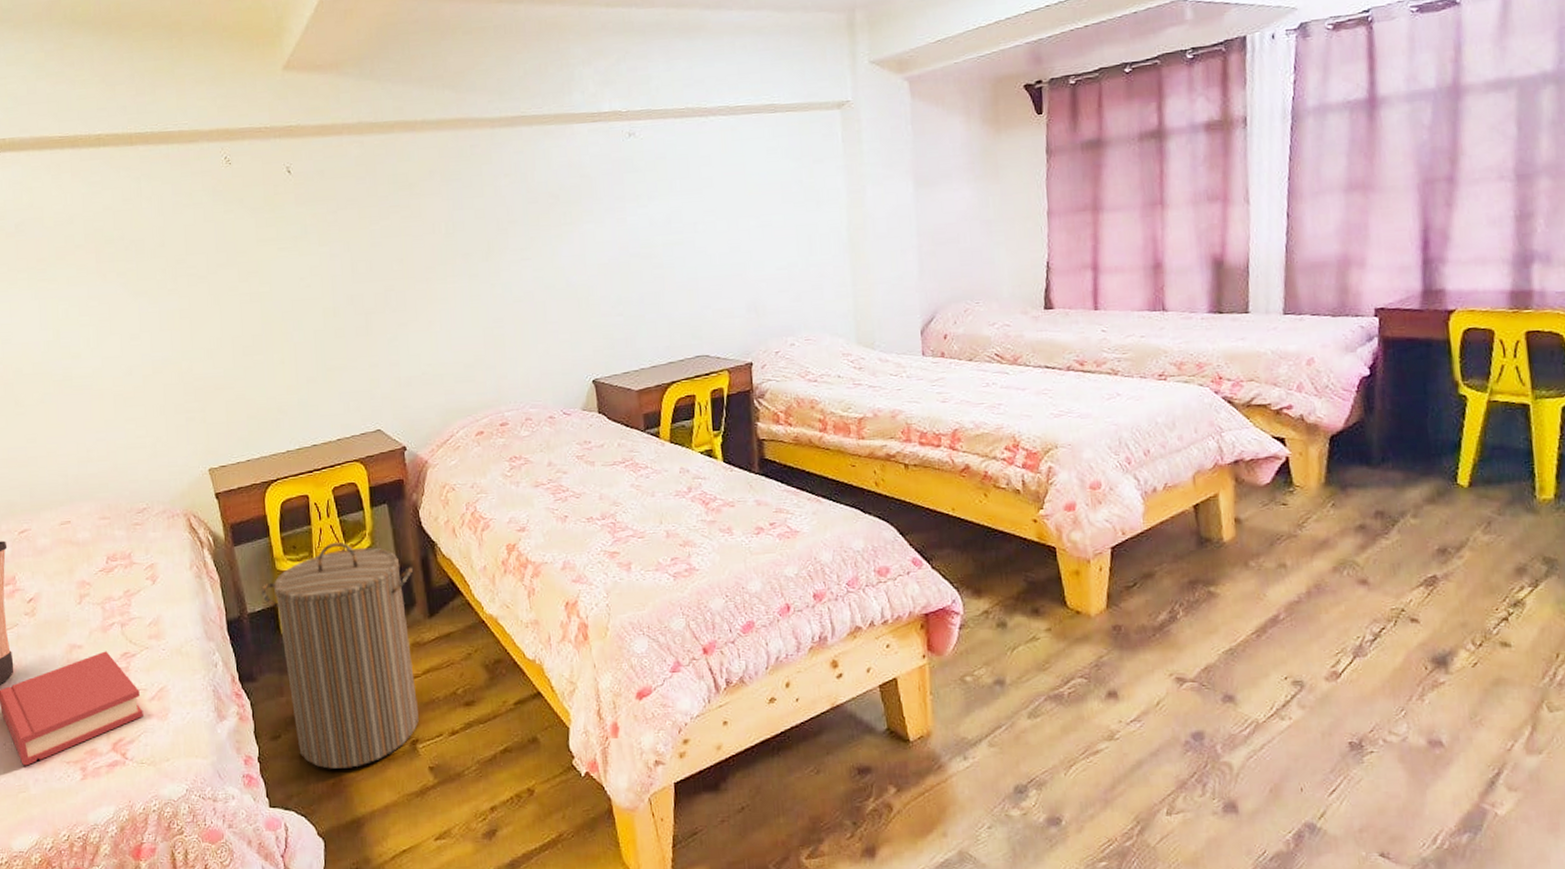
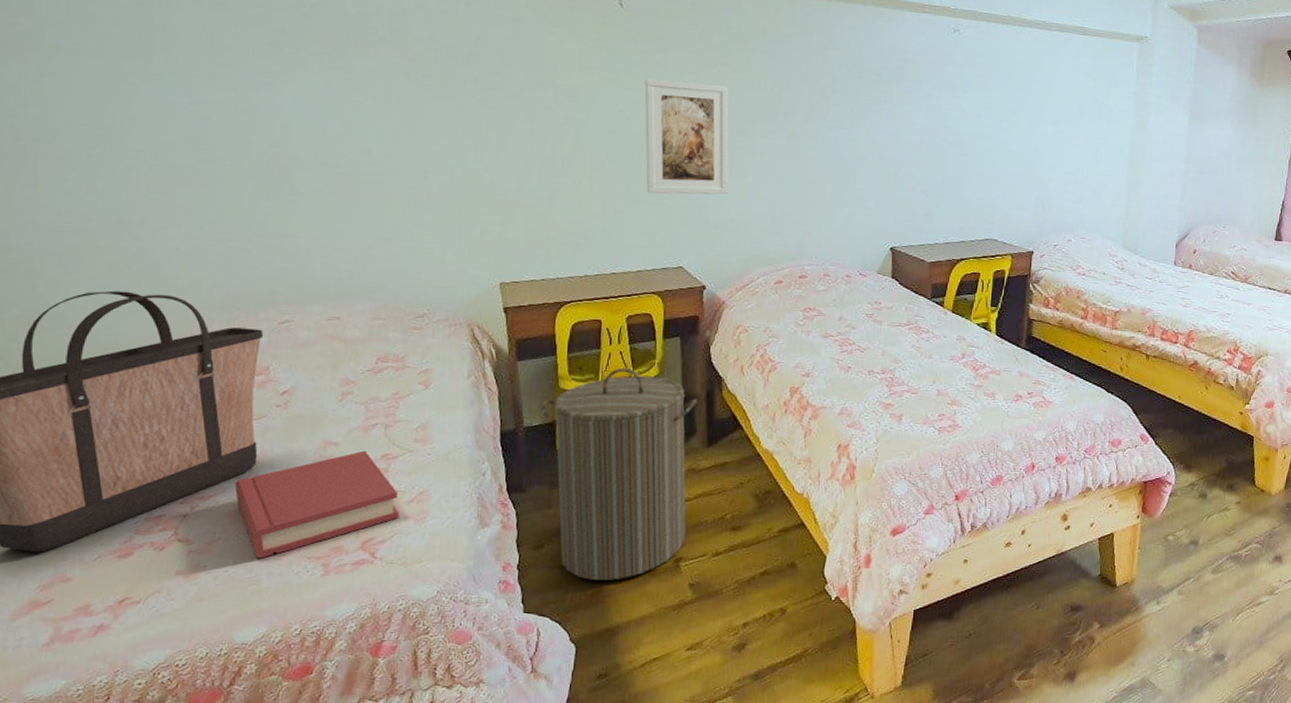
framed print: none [321,236,416,359] -> present [645,78,729,195]

